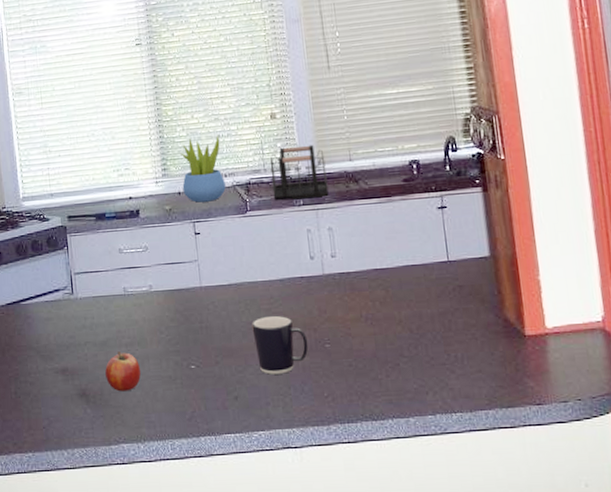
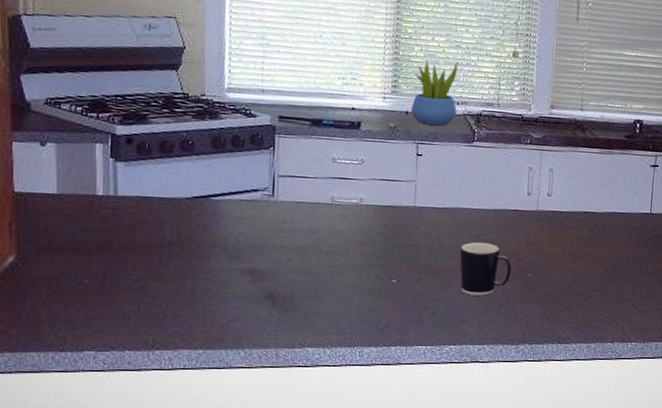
apple: present [105,351,142,392] -> none [298,259,339,298]
dish rack: present [269,144,329,201] -> none [502,86,558,140]

